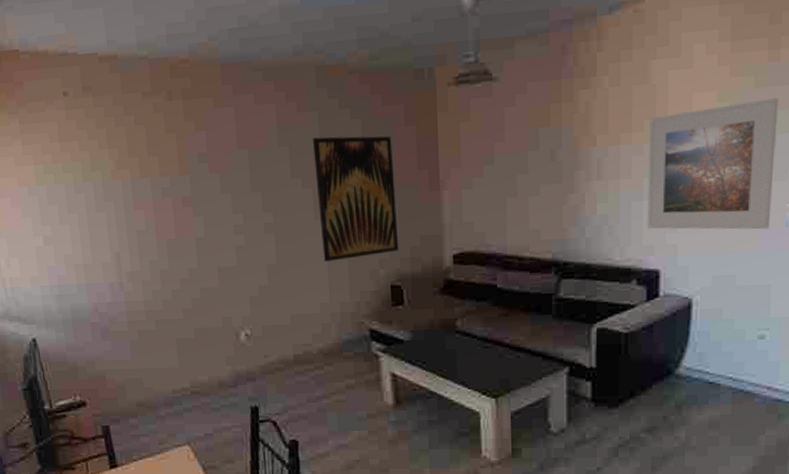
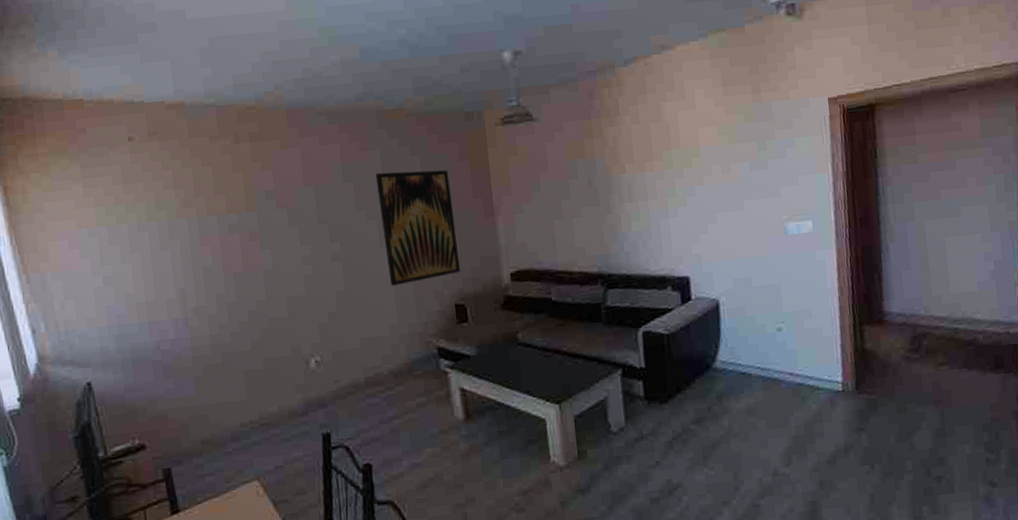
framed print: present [647,98,779,230] -> none [667,131,772,242]

